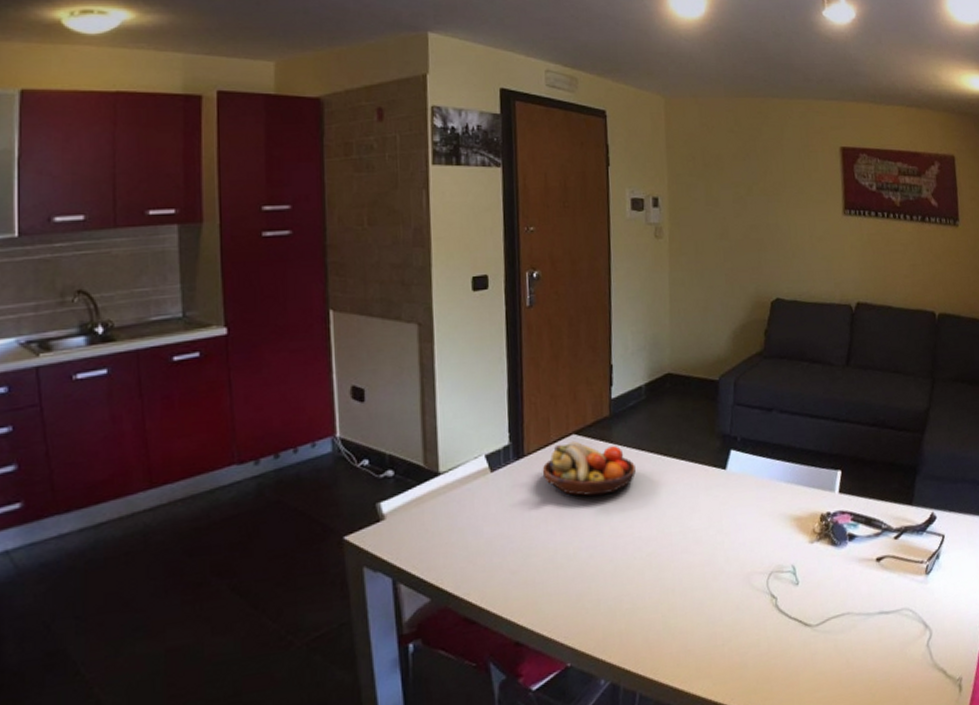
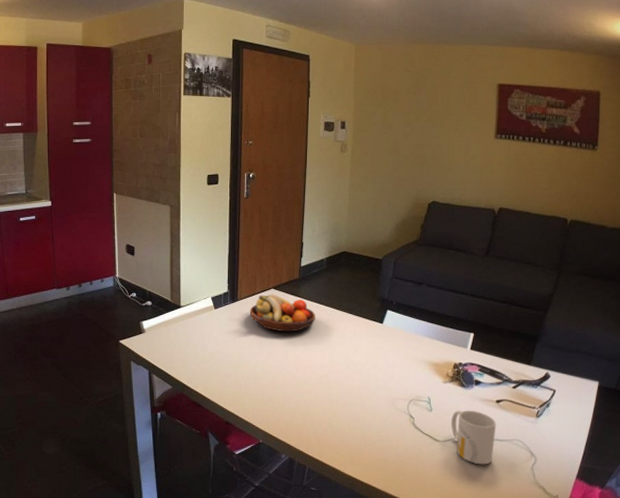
mug: none [823,576,880,651] -> present [451,410,496,465]

